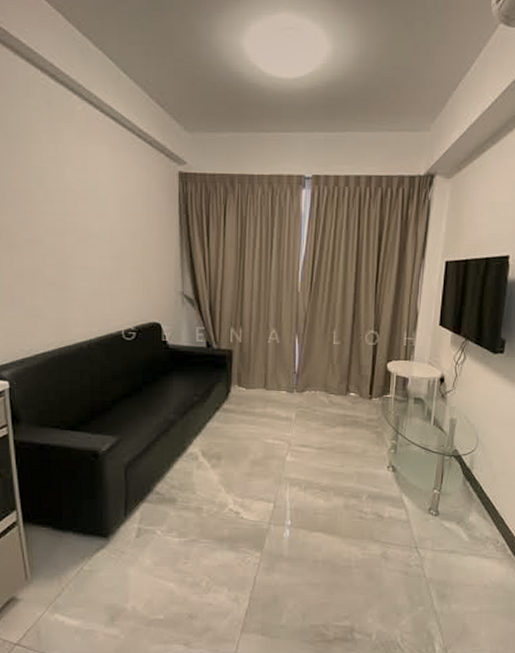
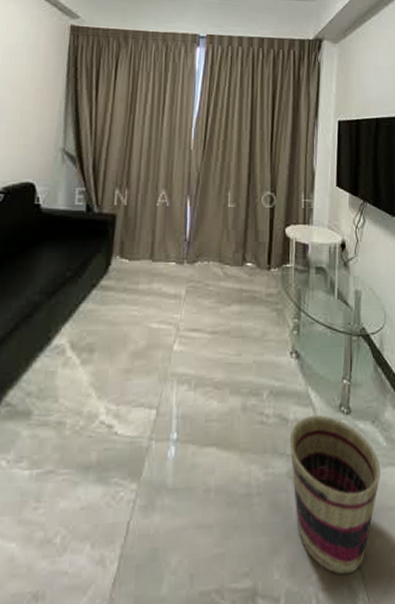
basket: none [384,515,462,625] -> present [290,415,381,575]

